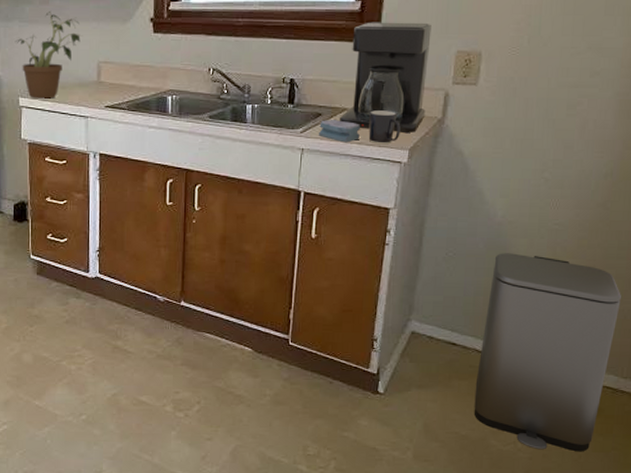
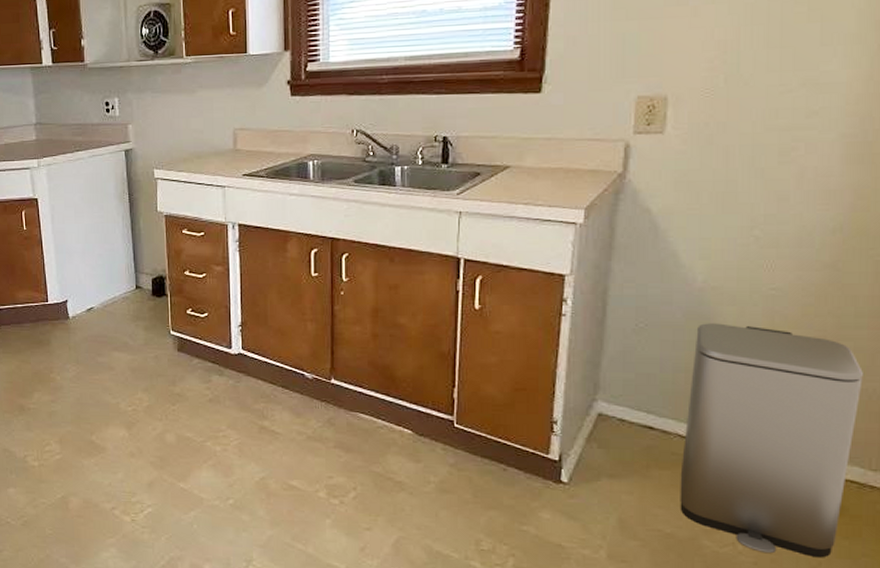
potted plant: present [14,10,83,99] -> none [148,79,217,170]
sponge: present [318,120,360,143] -> none [477,179,526,204]
coffee maker: present [340,22,432,133] -> none [502,67,605,190]
mug: present [368,110,401,145] -> none [536,166,574,205]

